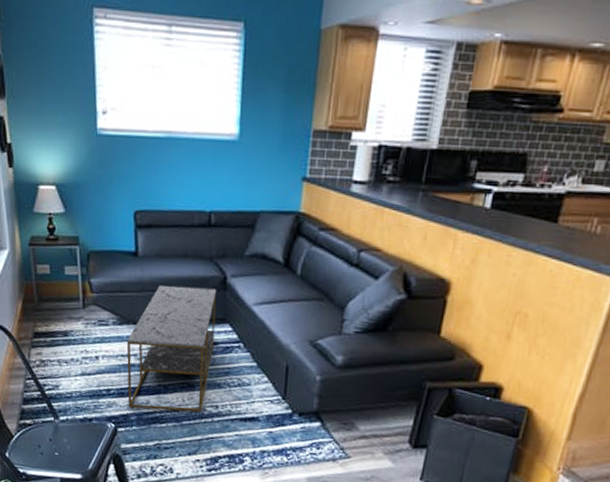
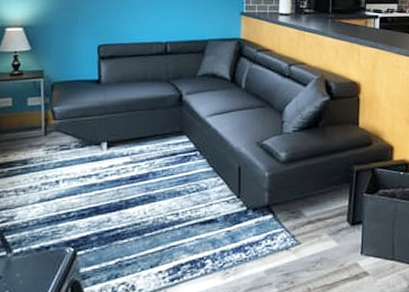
coffee table: present [126,285,217,412] -> none [88,106,174,229]

